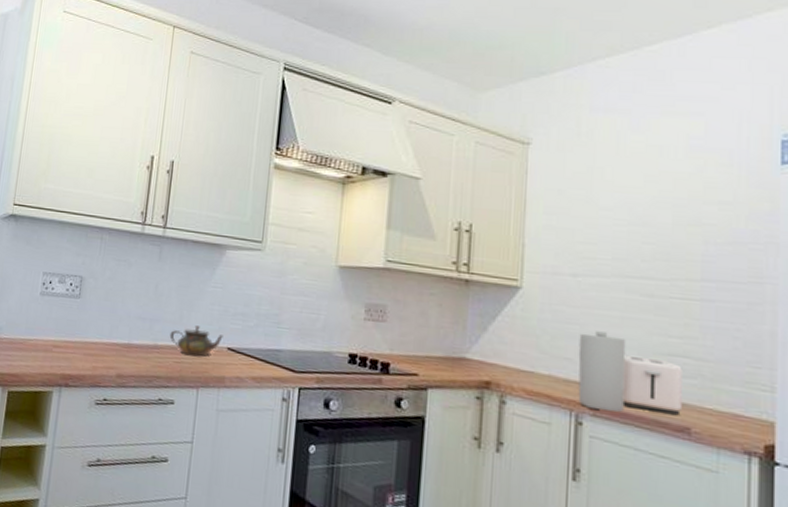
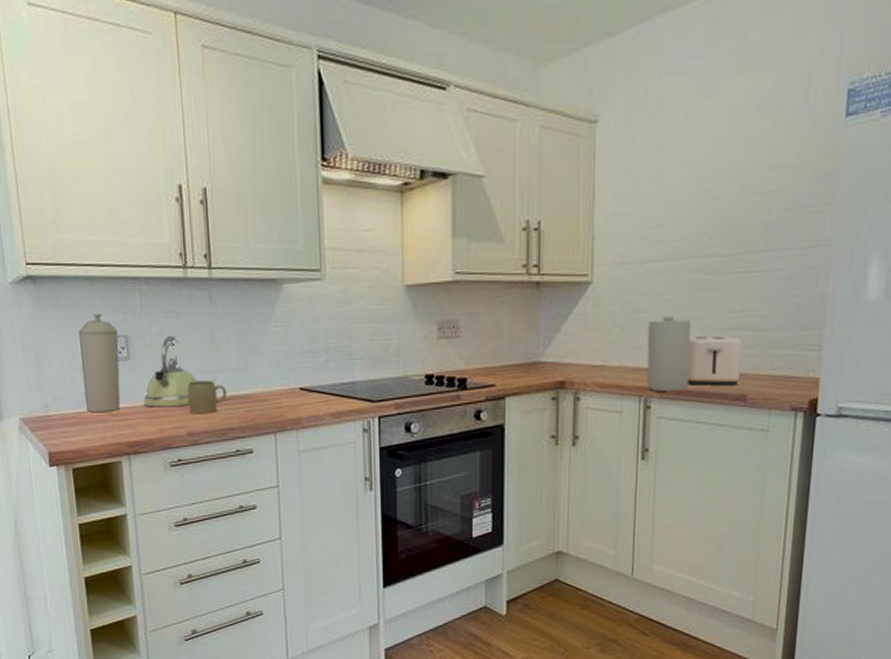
canister: none [33,253,76,343] -> present [79,313,120,413]
kettle: none [83,281,135,349] -> present [143,336,197,408]
mug: none [122,326,160,359] -> present [187,381,227,414]
teapot: present [169,325,223,357] -> none [236,370,294,402]

